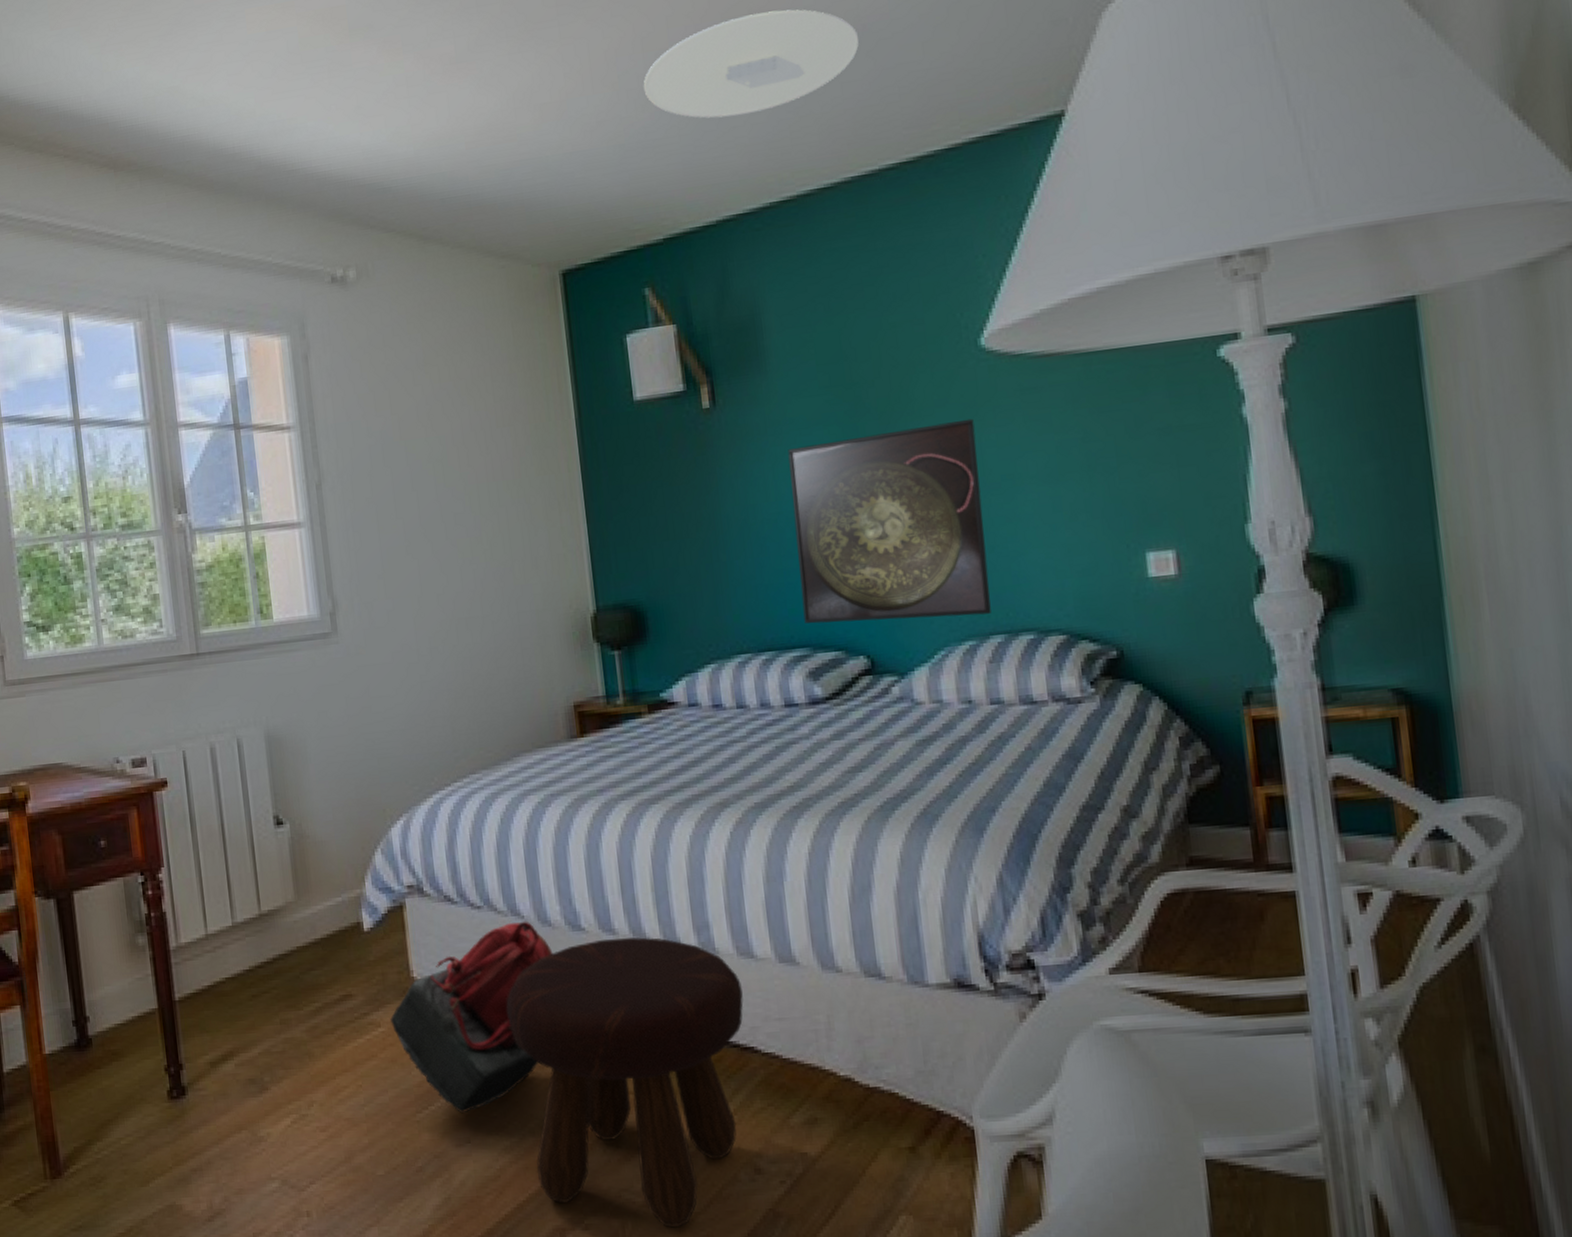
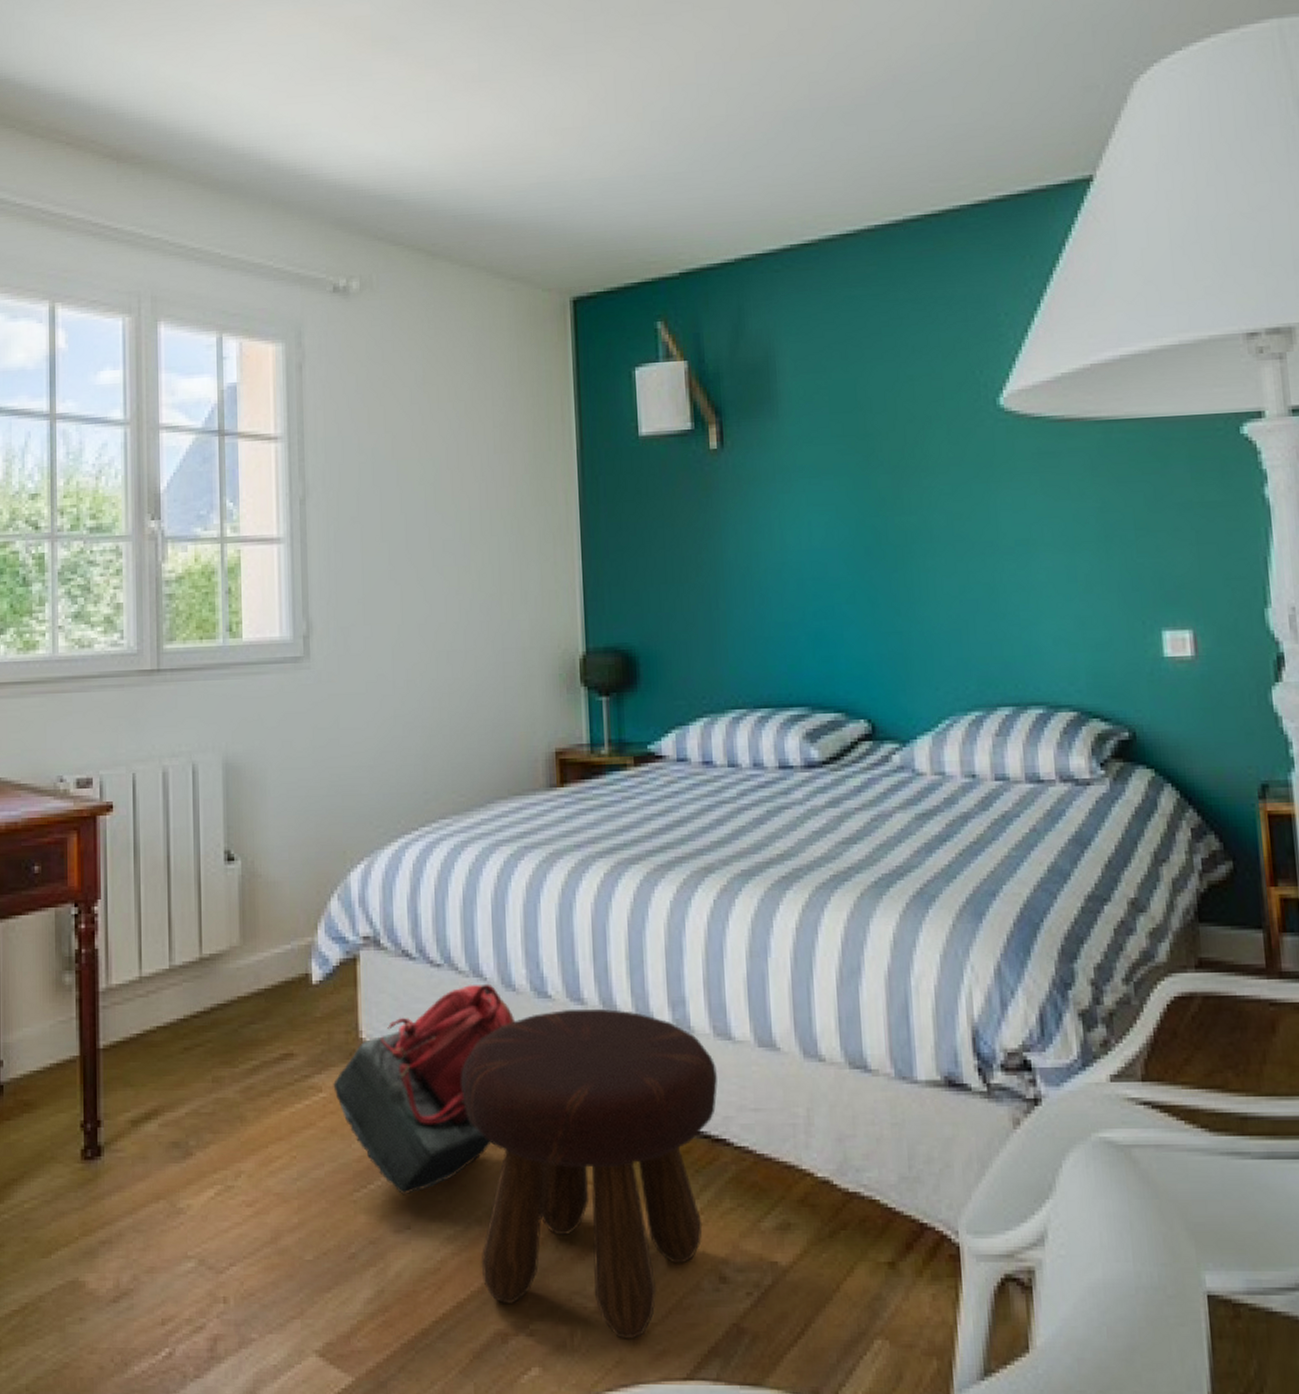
ceiling light: present [643,9,859,118] -> none [668,55,889,156]
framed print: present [788,418,991,624] -> none [796,479,1000,685]

